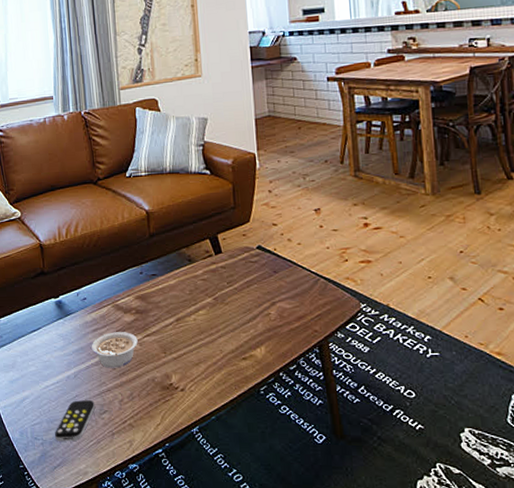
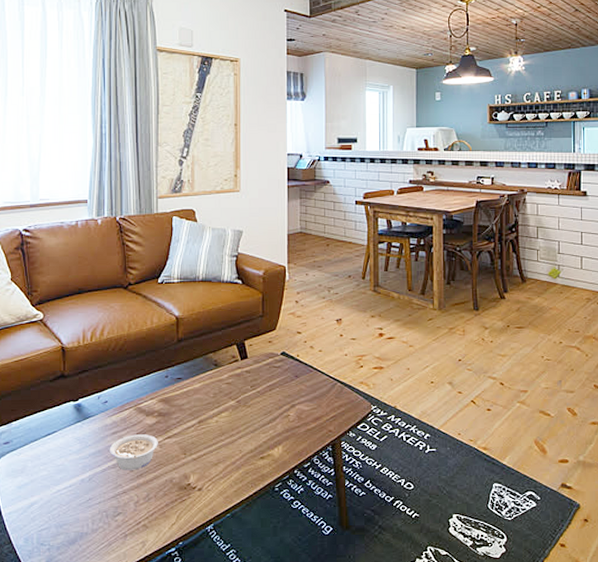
remote control: present [55,400,95,442] -> none [64,503,108,546]

